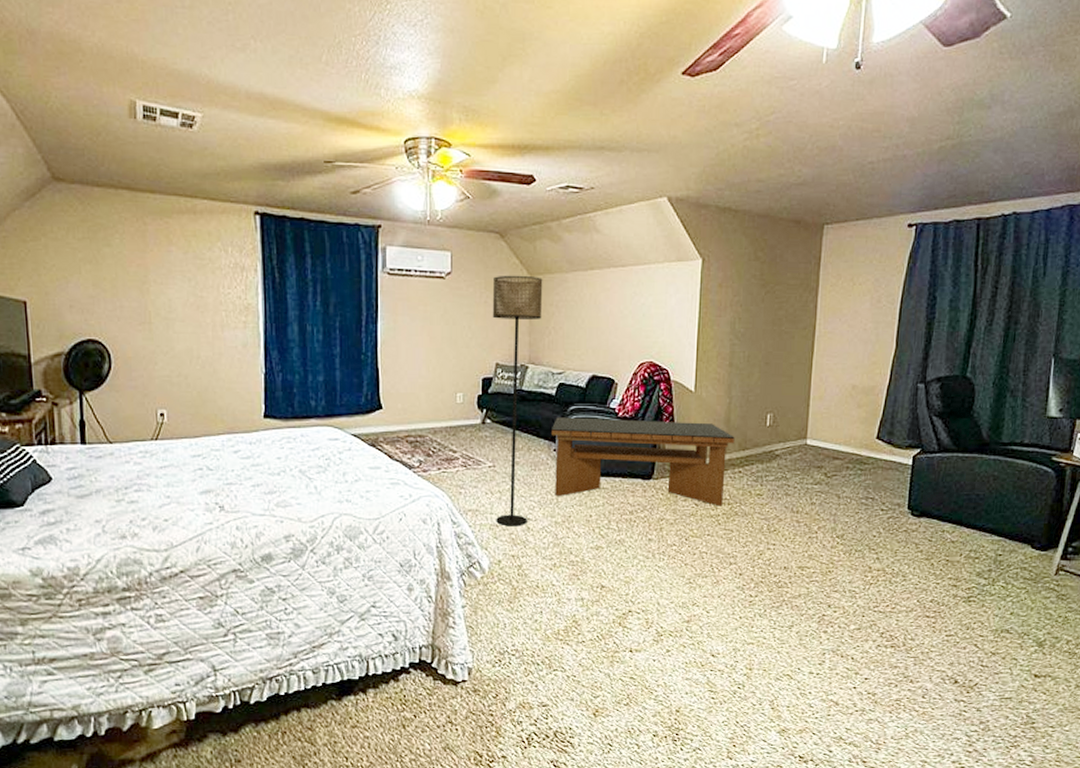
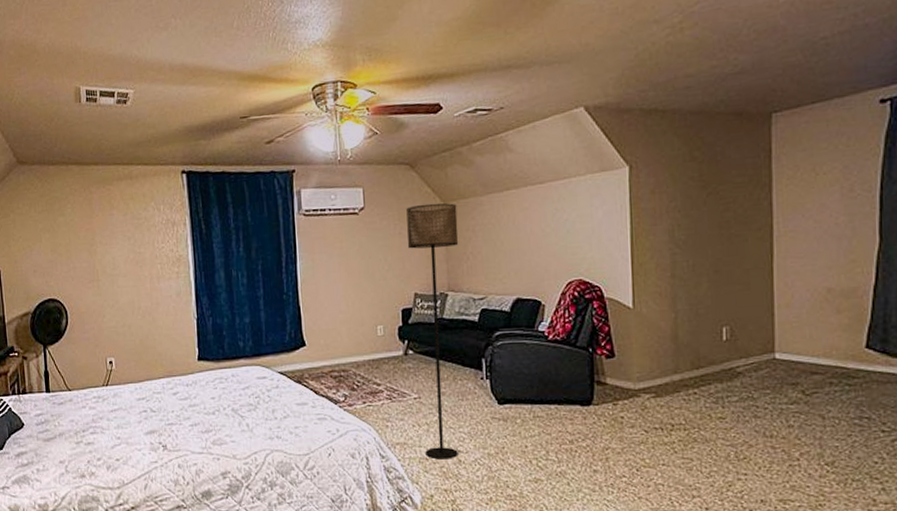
coffee table: present [552,417,735,507] -> none [477,341,686,433]

